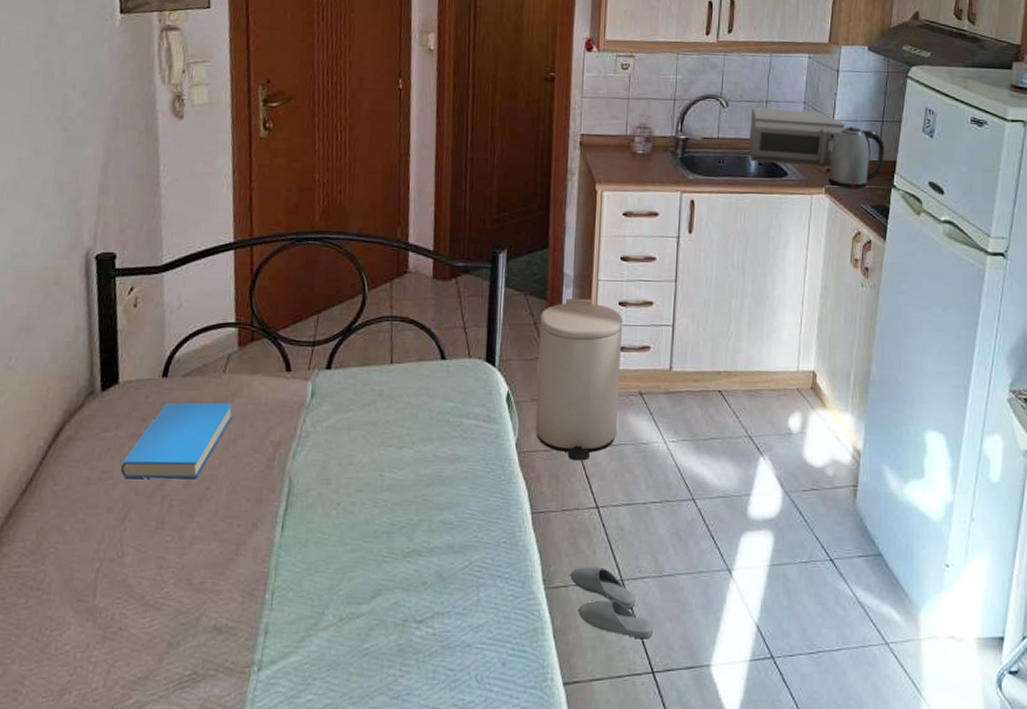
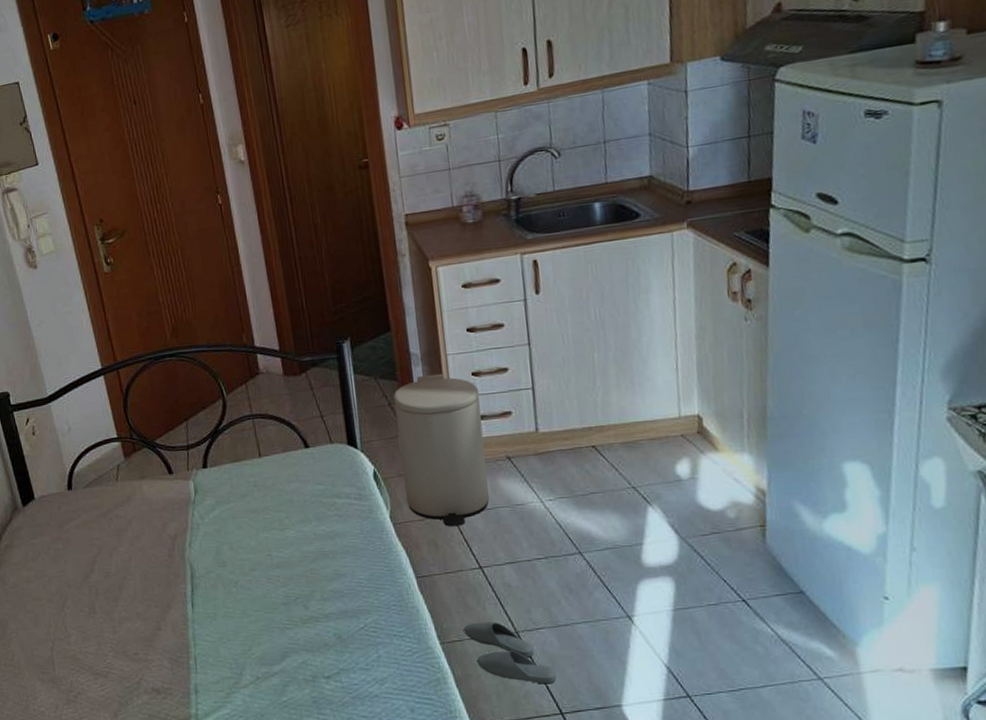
book: present [121,402,232,479] -> none [52,505,132,574]
microwave: present [748,107,844,167] -> none [588,140,702,210]
kettle: present [828,127,884,190] -> none [689,149,756,220]

